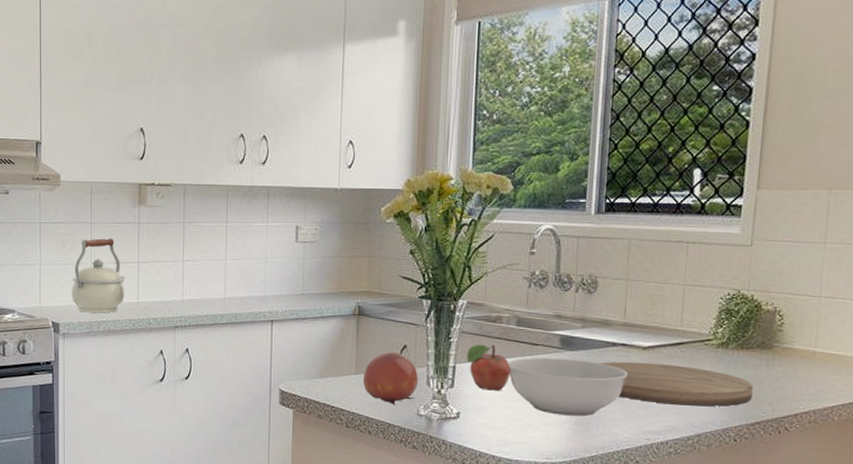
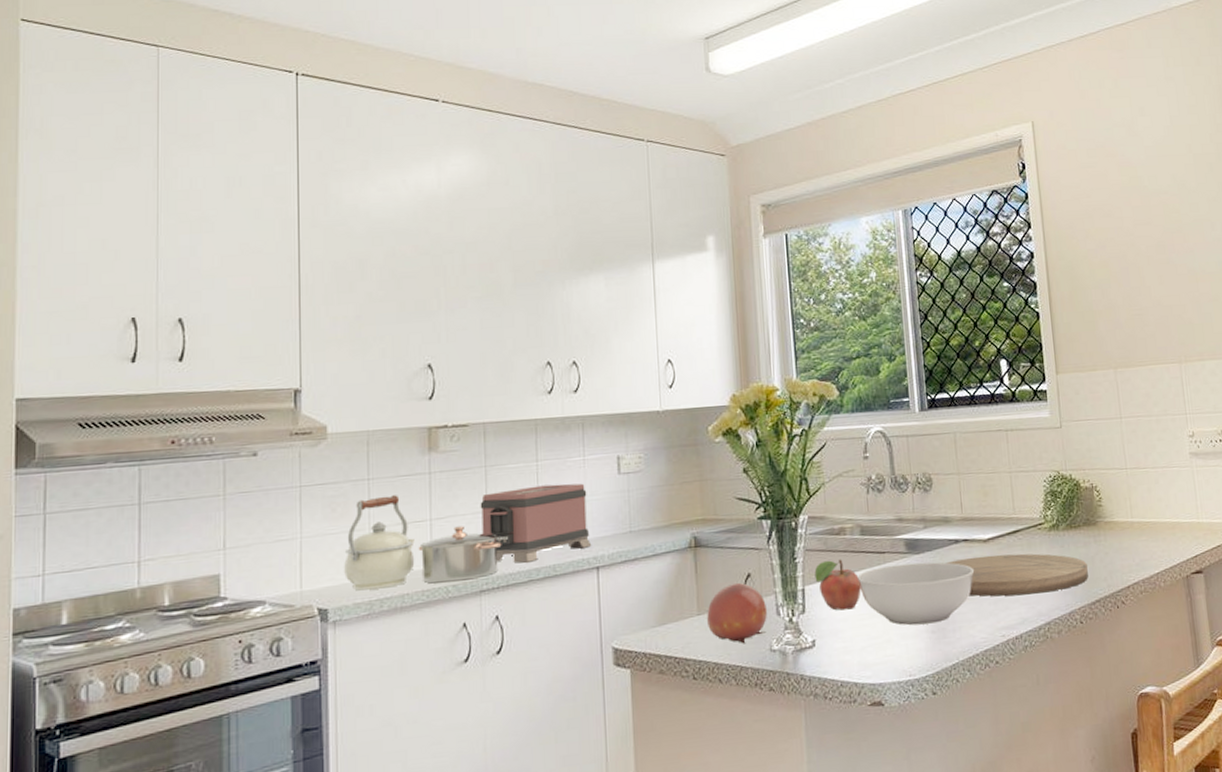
cooking pot: none [127,270,194,317] -> present [418,526,502,584]
toaster: none [178,244,269,309] -> present [480,483,592,564]

